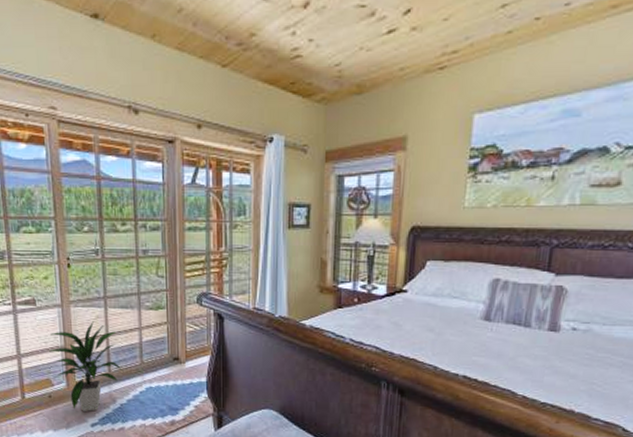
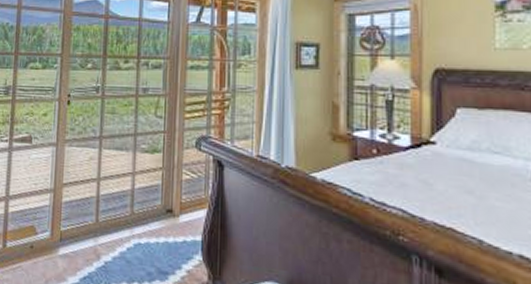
indoor plant: present [49,321,124,412] -> none [38,163,112,269]

